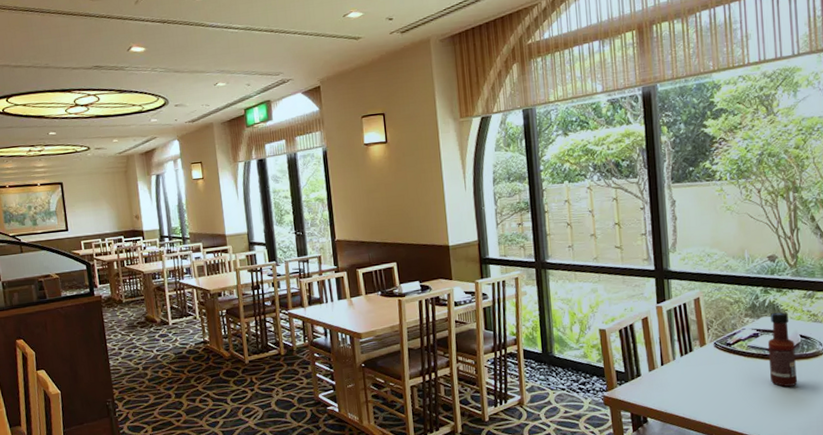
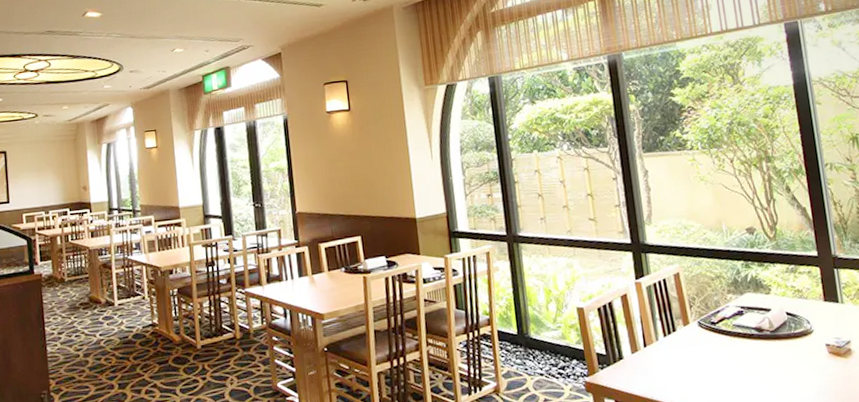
tabasco sauce: present [767,312,798,387] -> none [753,287,789,369]

